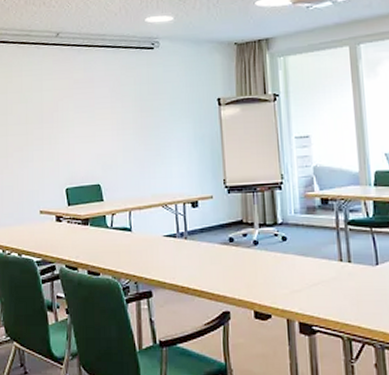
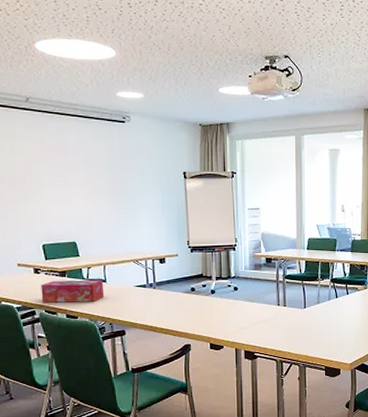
tissue box: none [62,229,130,256] -> present [41,280,105,303]

